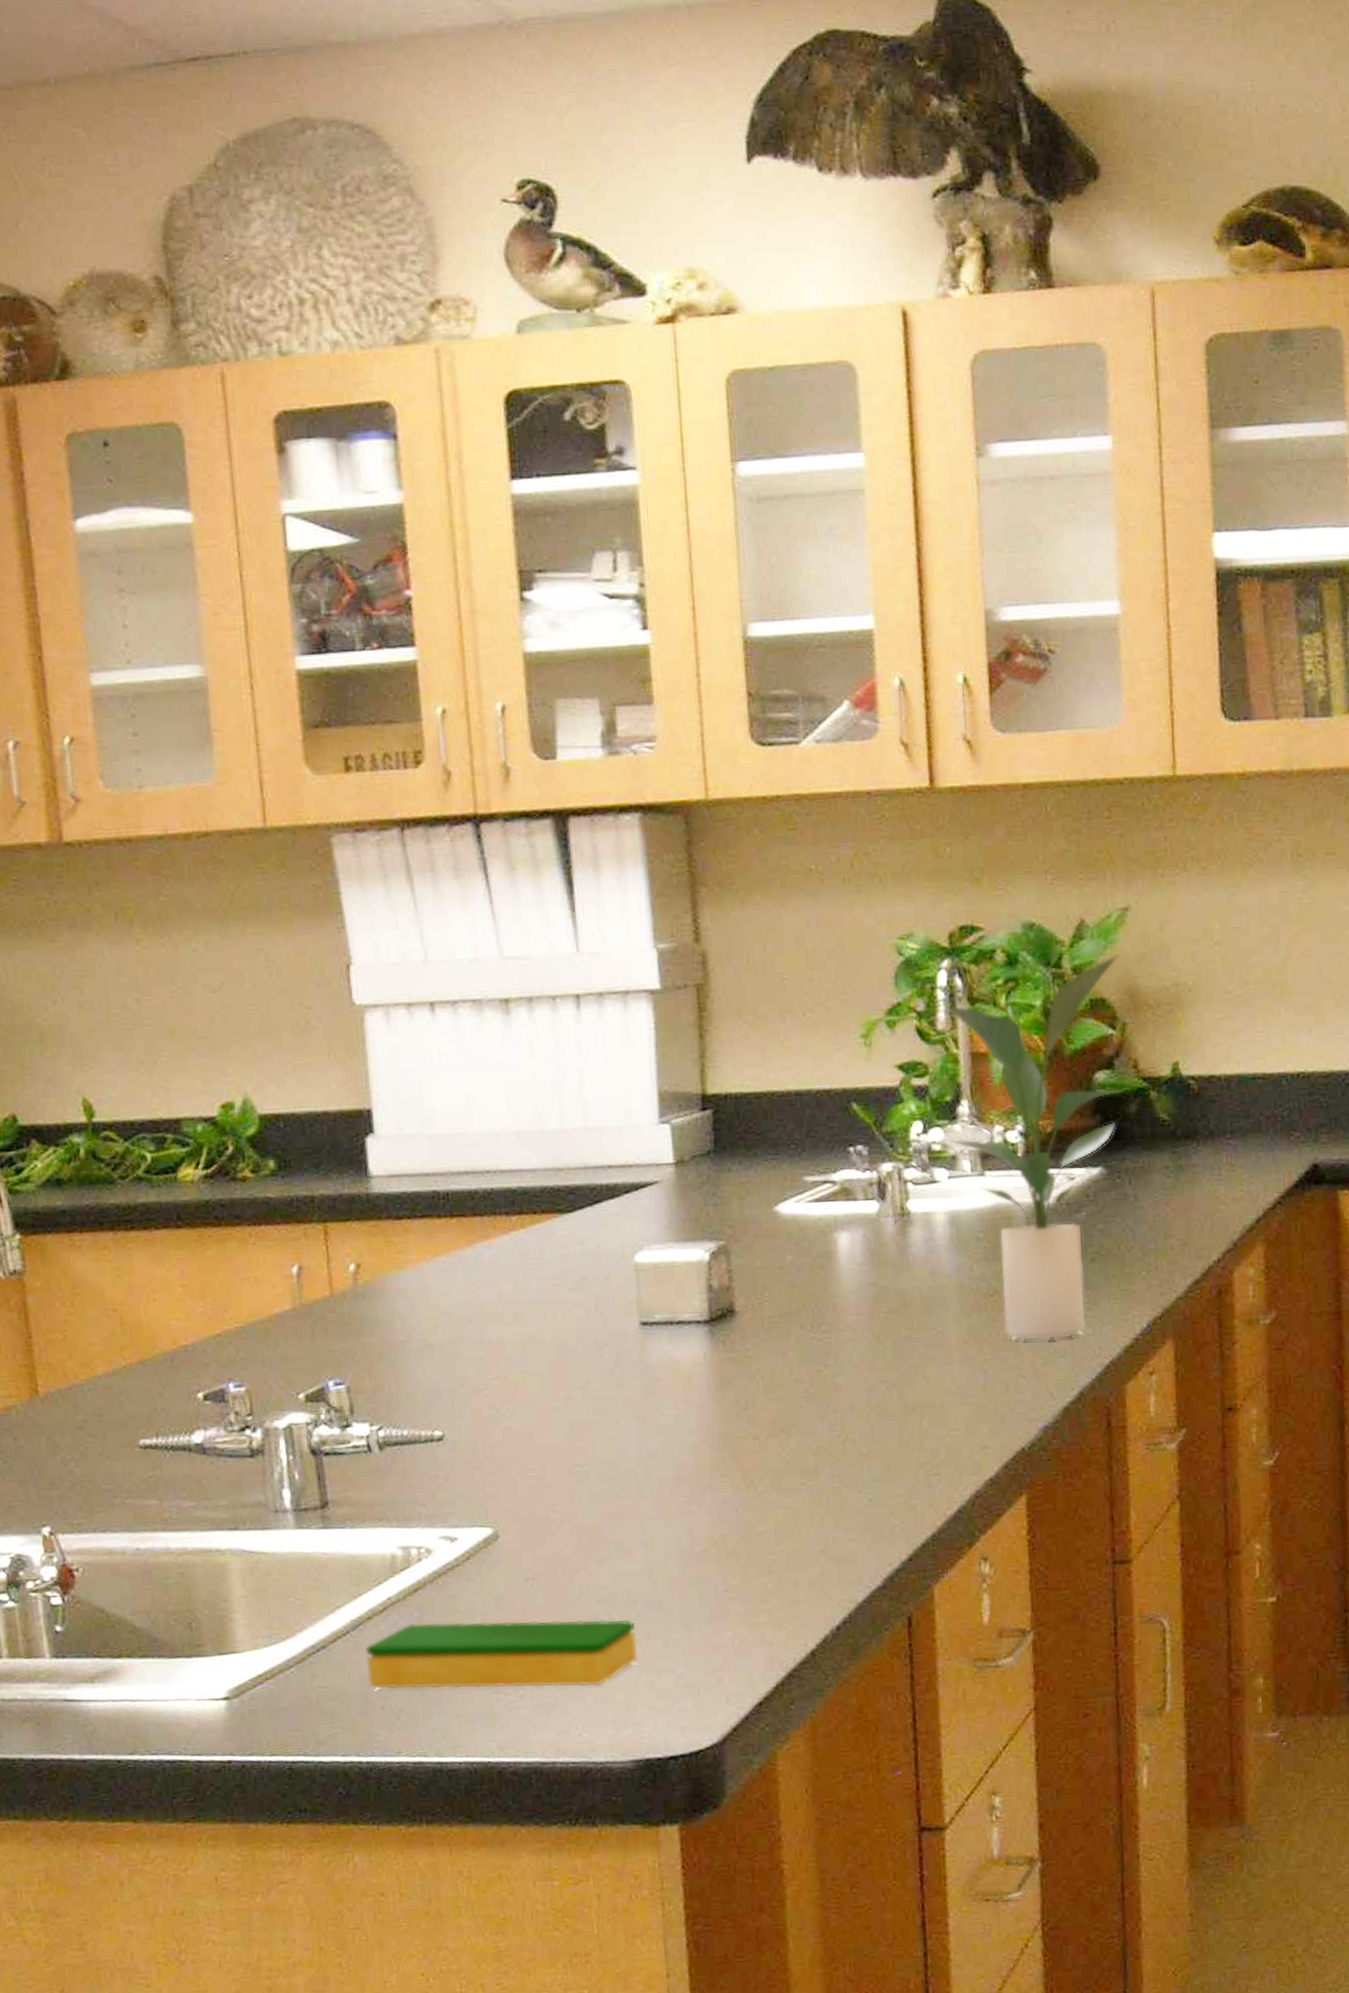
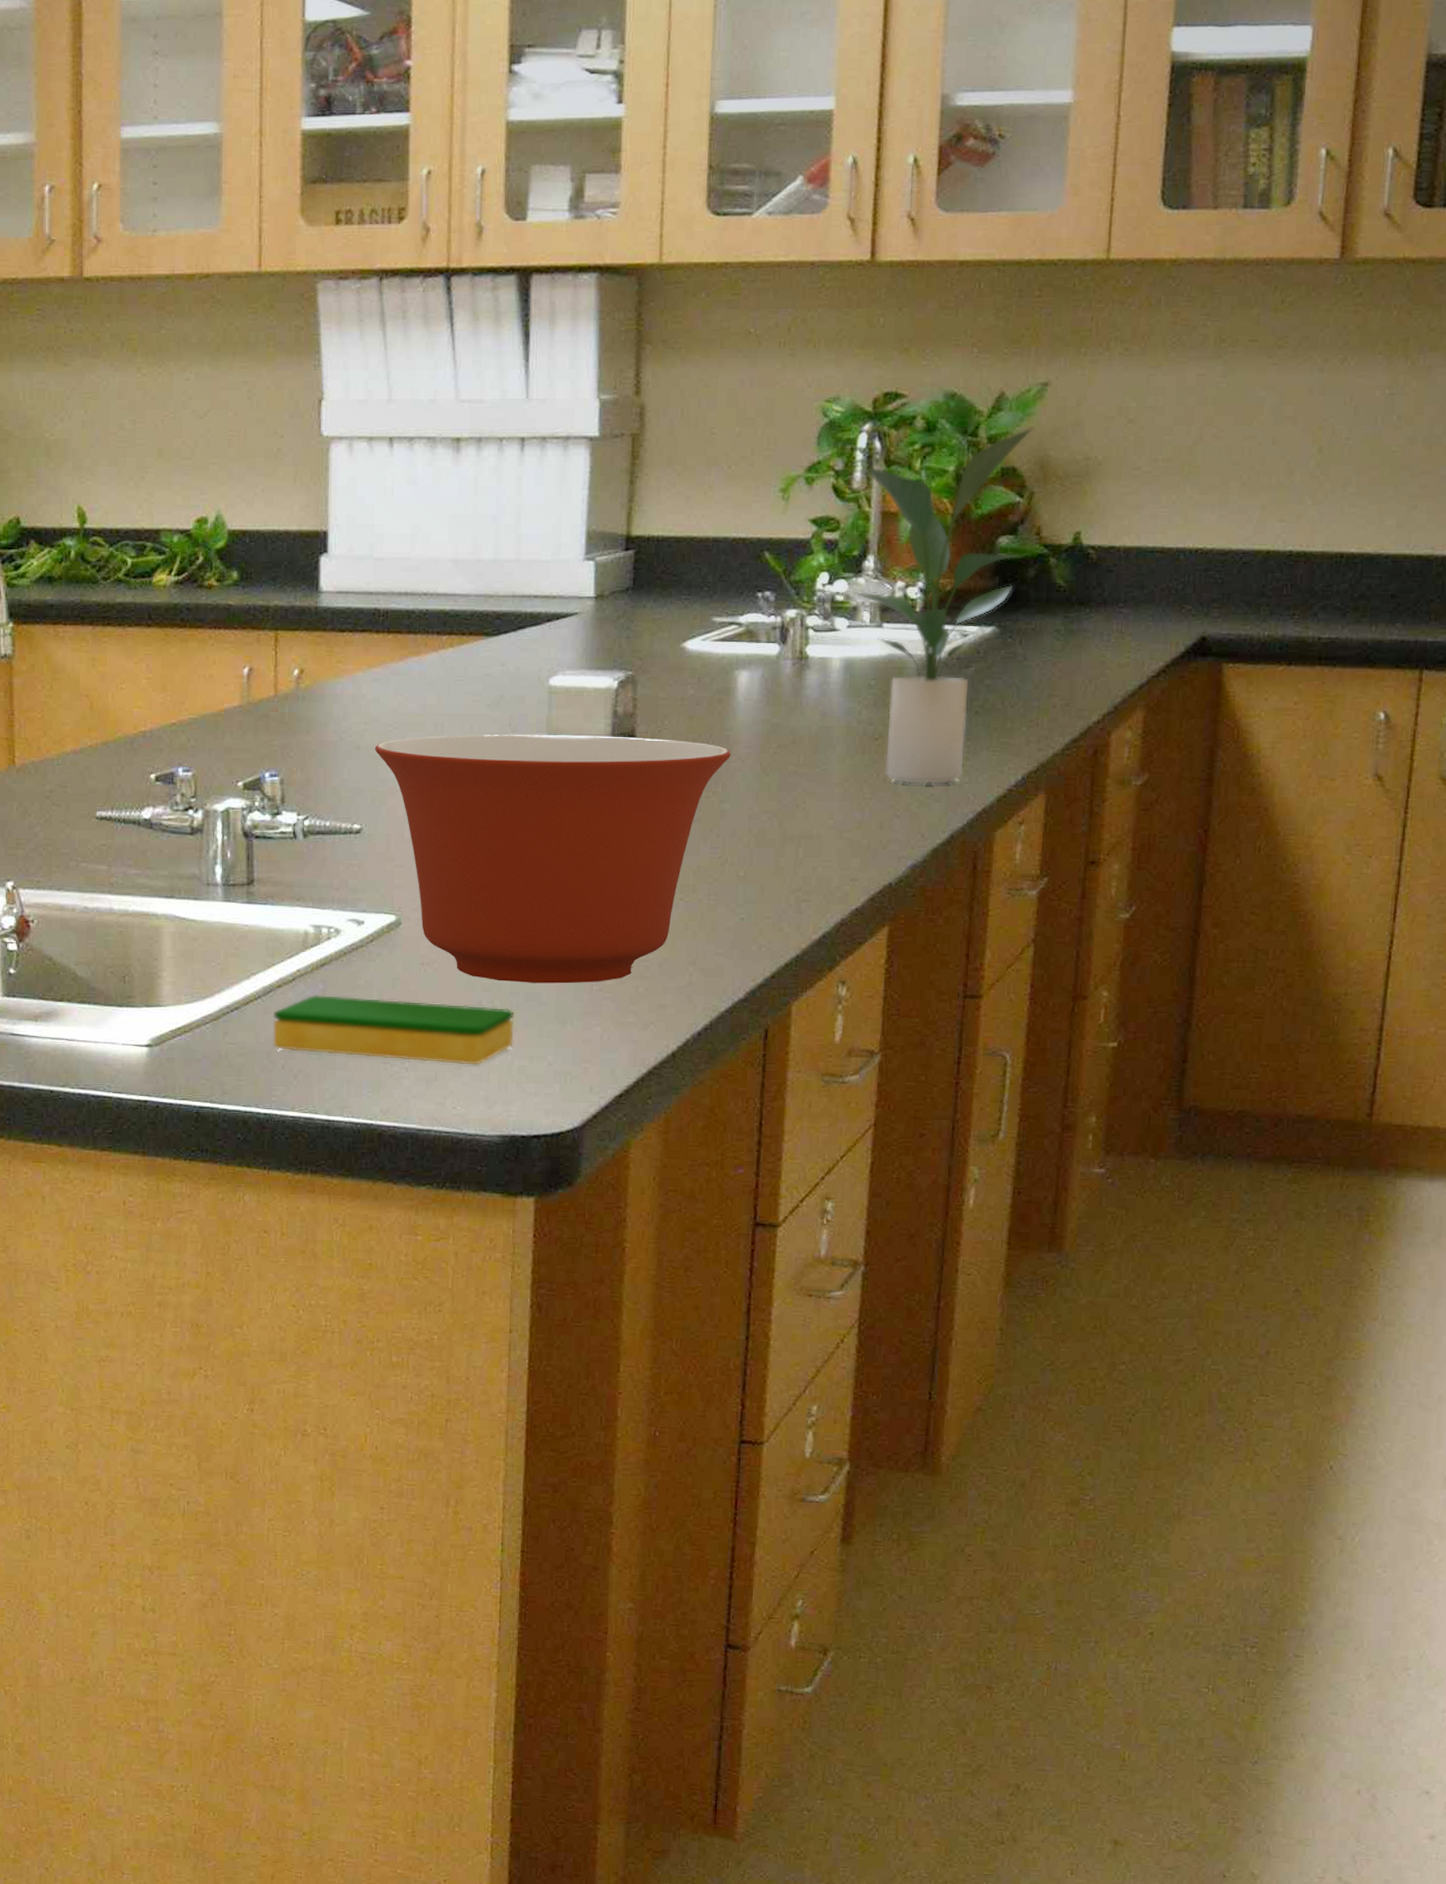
mixing bowl: none [449,1311,840,1591] -> present [374,734,731,984]

